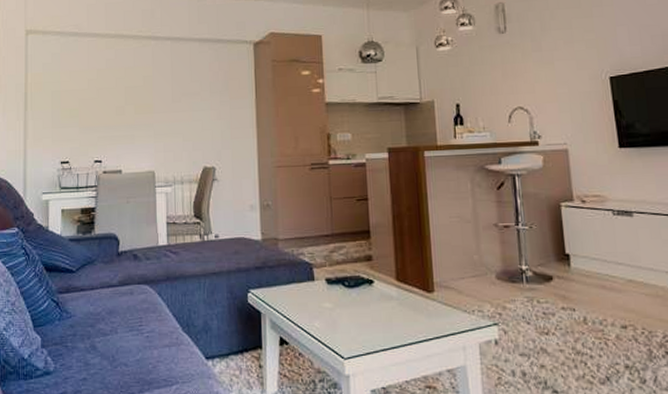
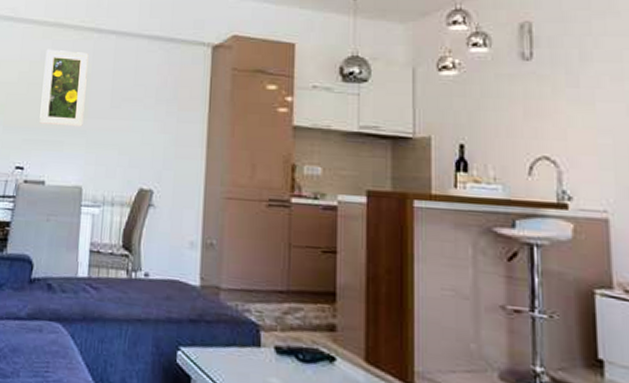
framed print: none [110,57,150,123] -> present [39,49,89,127]

